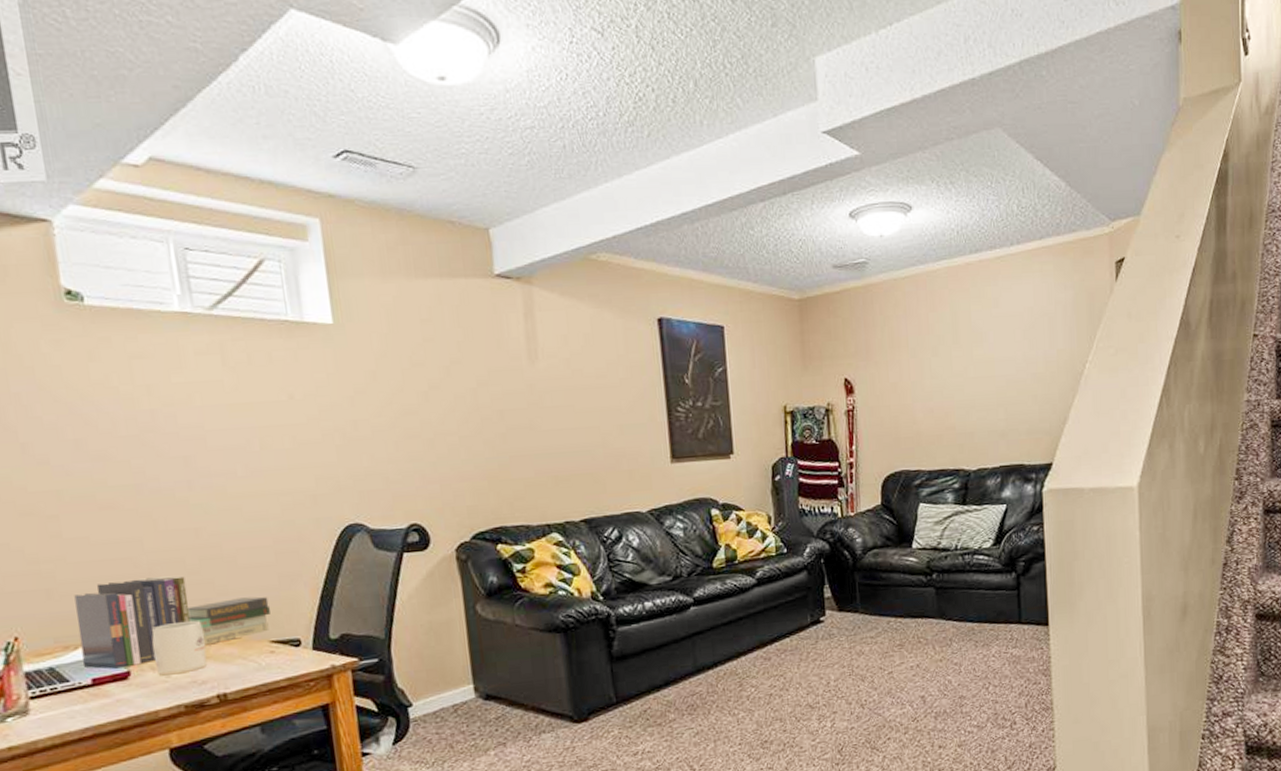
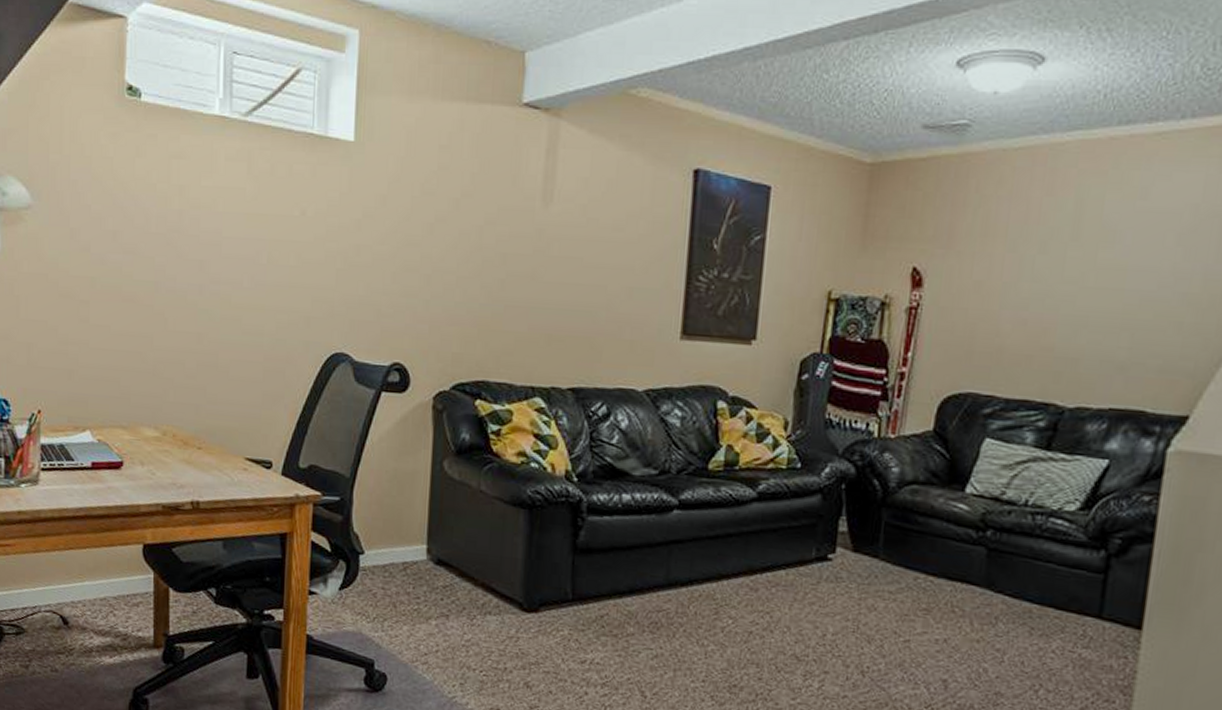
books: present [74,576,190,670] -> none [88,372,182,458]
mug: present [151,620,208,676] -> none [144,422,190,474]
books: present [186,596,270,645] -> none [178,409,250,451]

